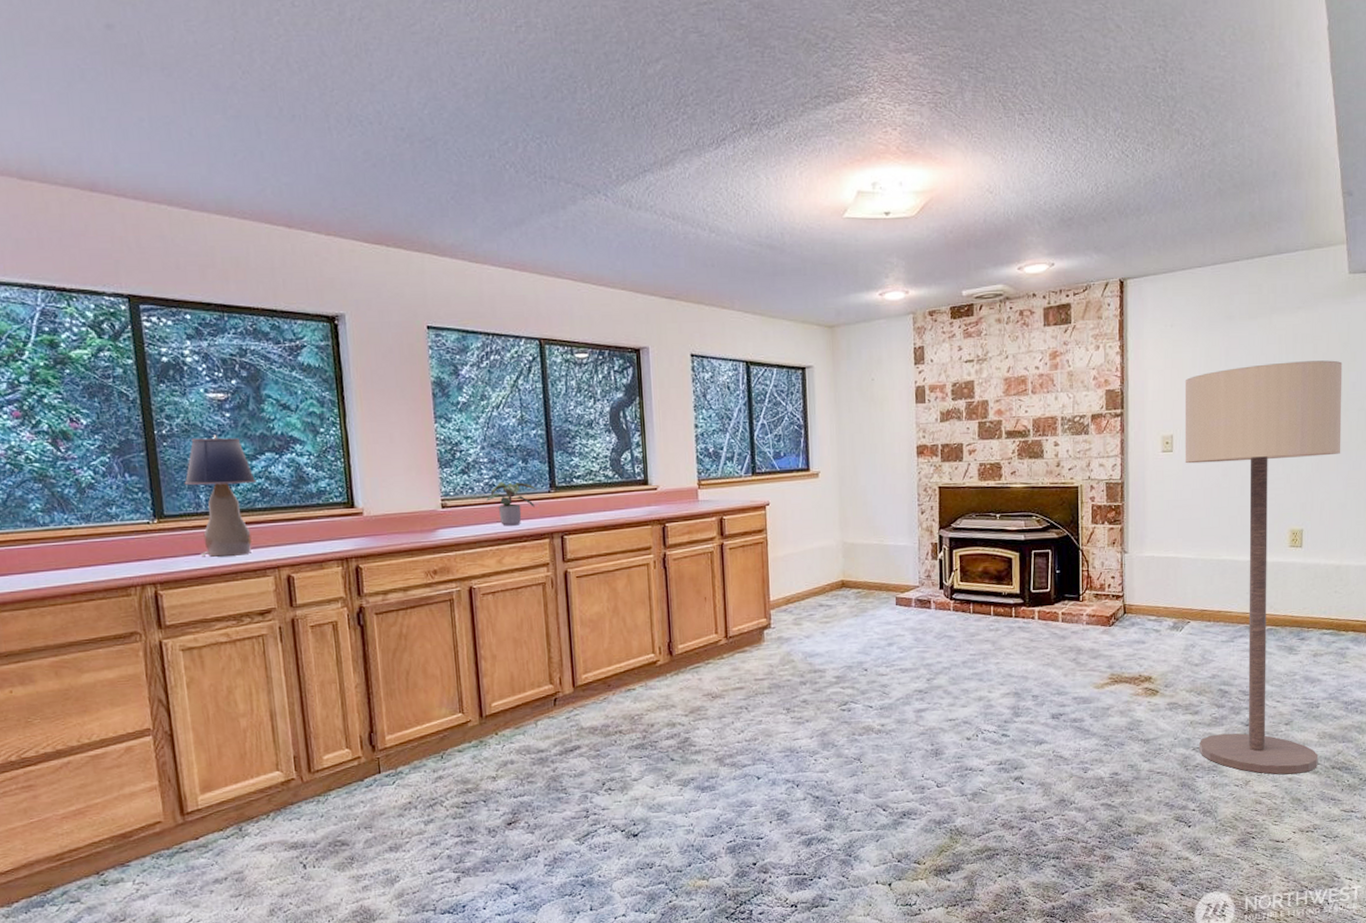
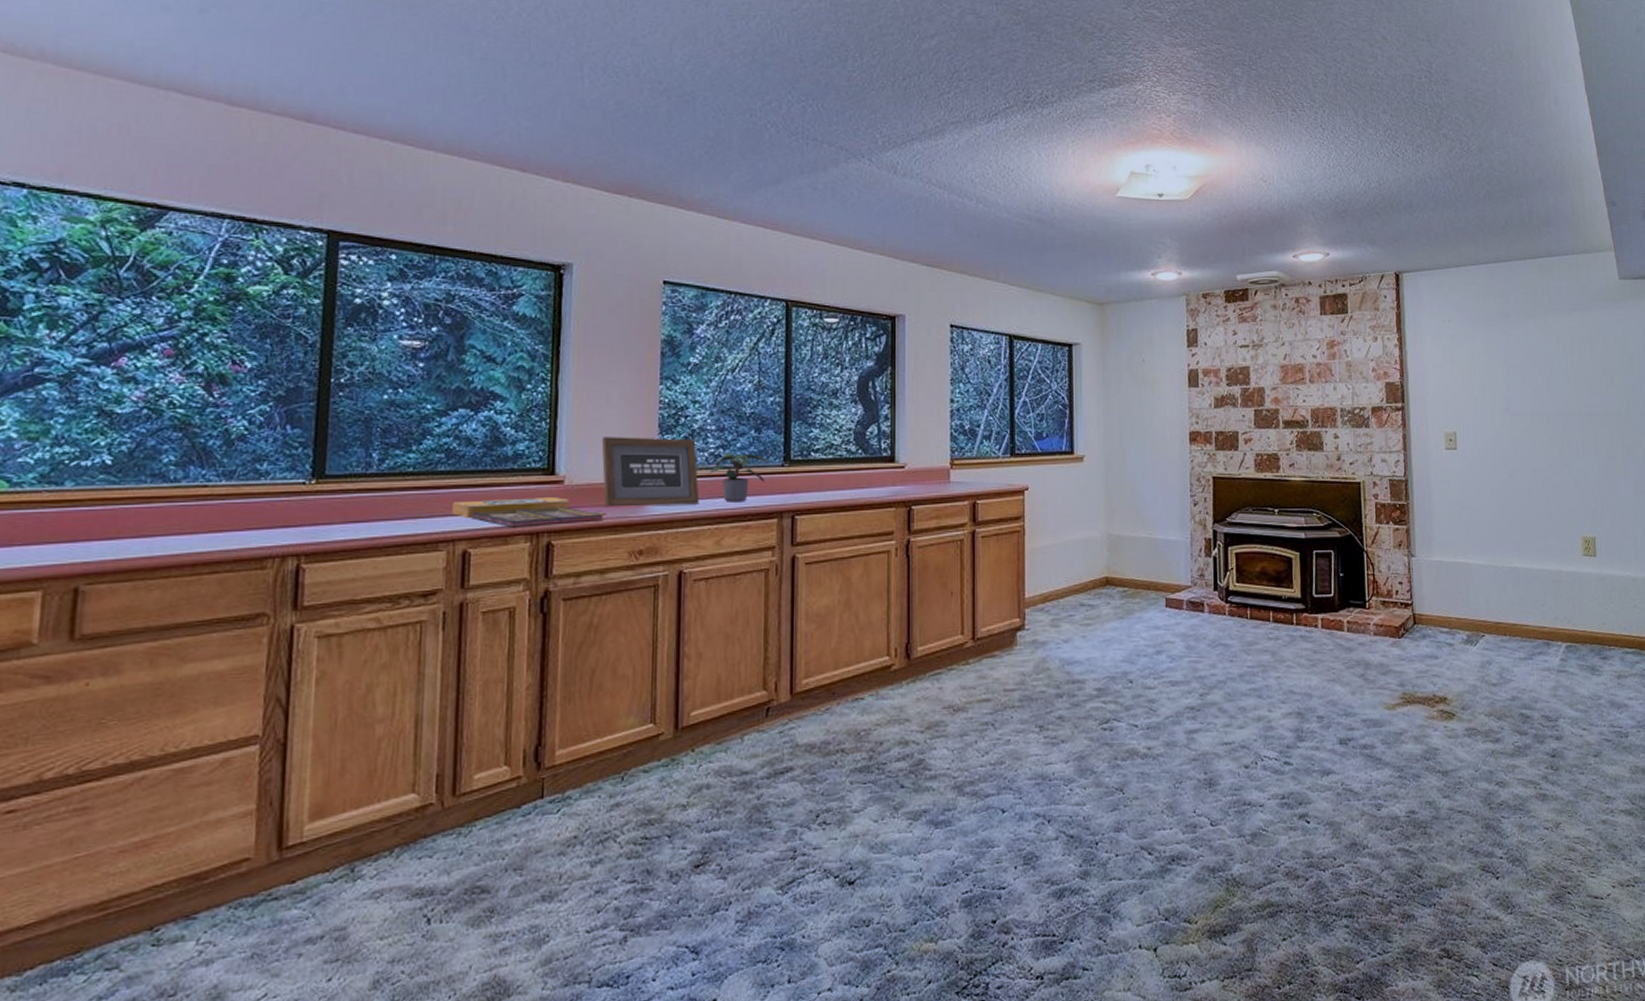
table lamp: present [184,434,257,557] -> none [356,386,443,526]
board game: none [272,527,403,555] -> present [452,497,607,528]
picture frame: none [390,471,480,534] -> present [601,437,700,507]
floor lamp: present [1184,360,1343,775] -> none [1465,363,1633,816]

